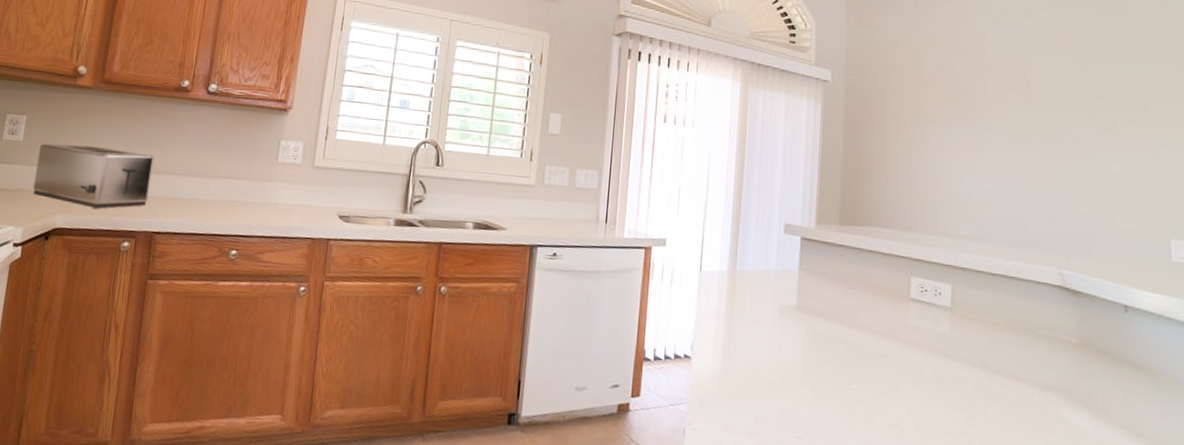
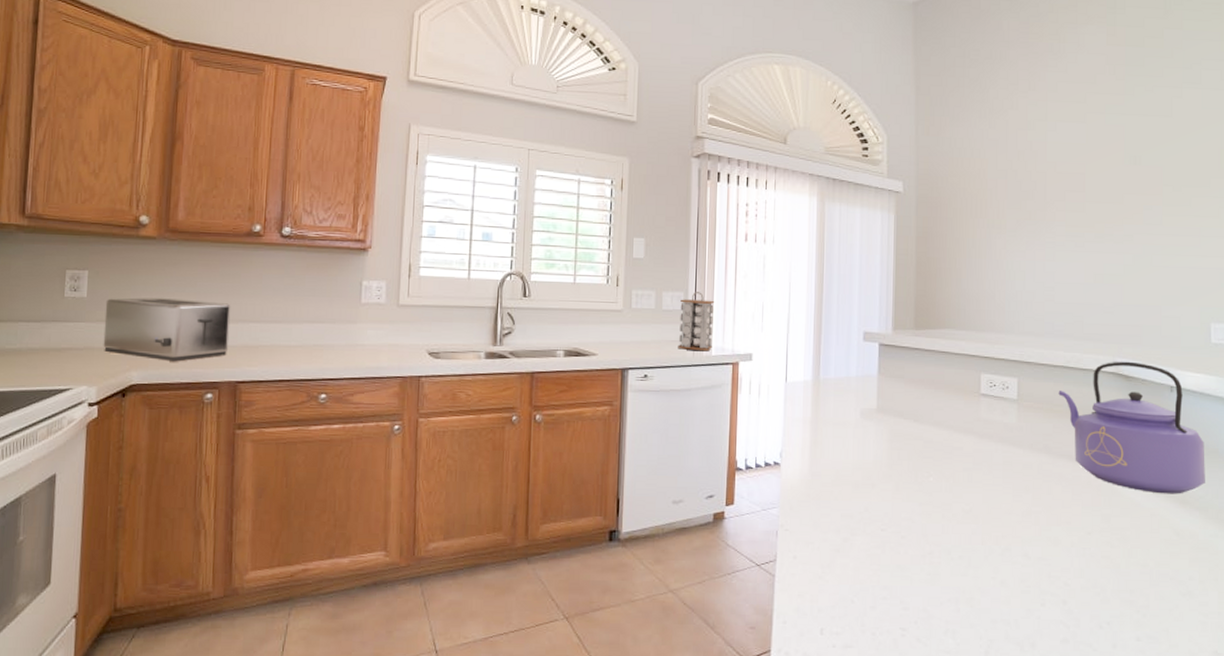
spice rack: none [589,171,630,234] -> present [678,292,715,352]
kettle: none [997,274,1165,427] -> present [1058,361,1205,494]

